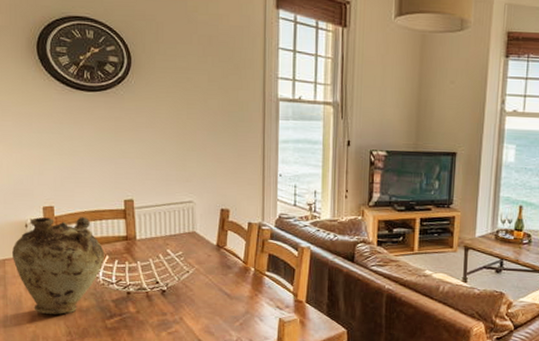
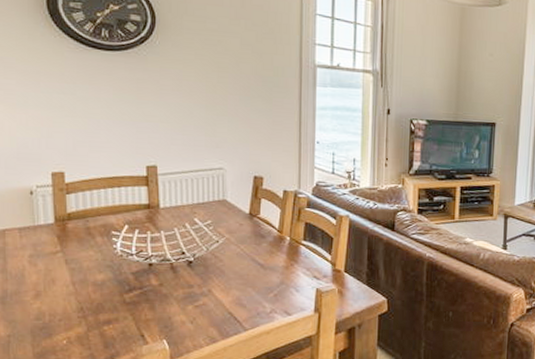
vase: present [11,217,105,315] -> none [13,184,124,289]

